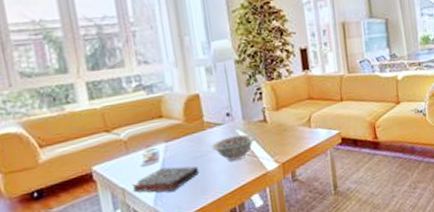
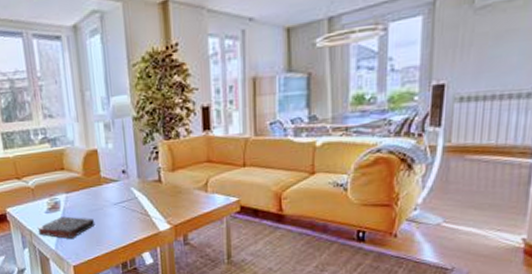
decorative bowl: present [211,134,256,161] -> none [107,193,150,217]

